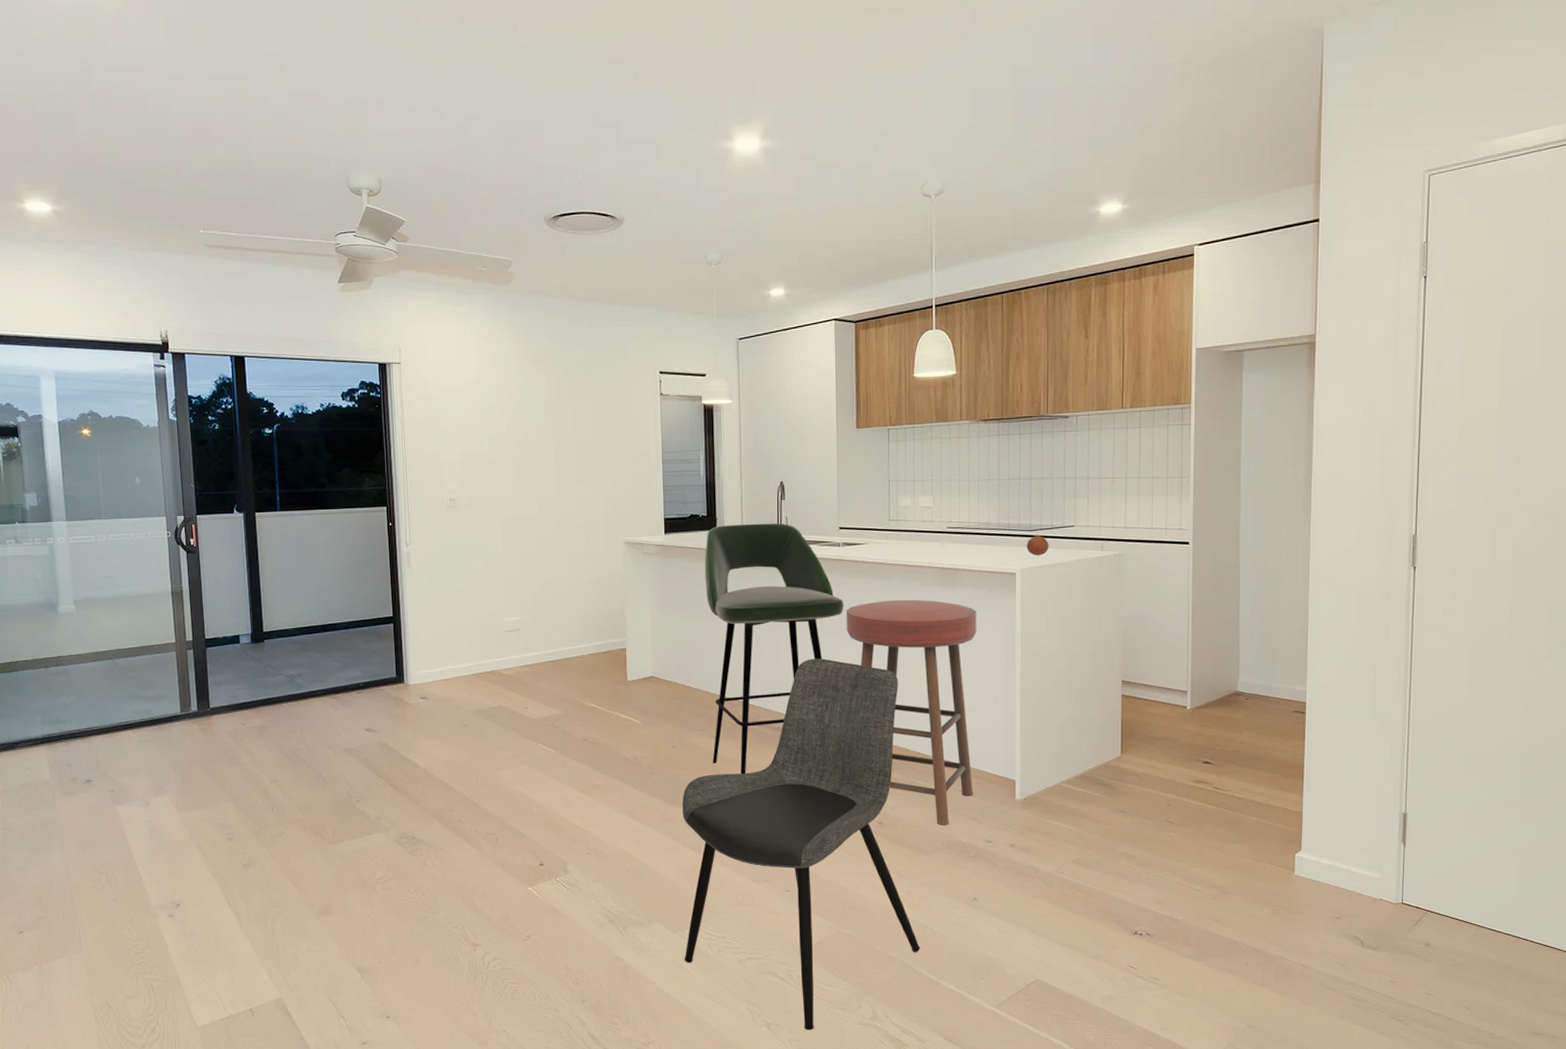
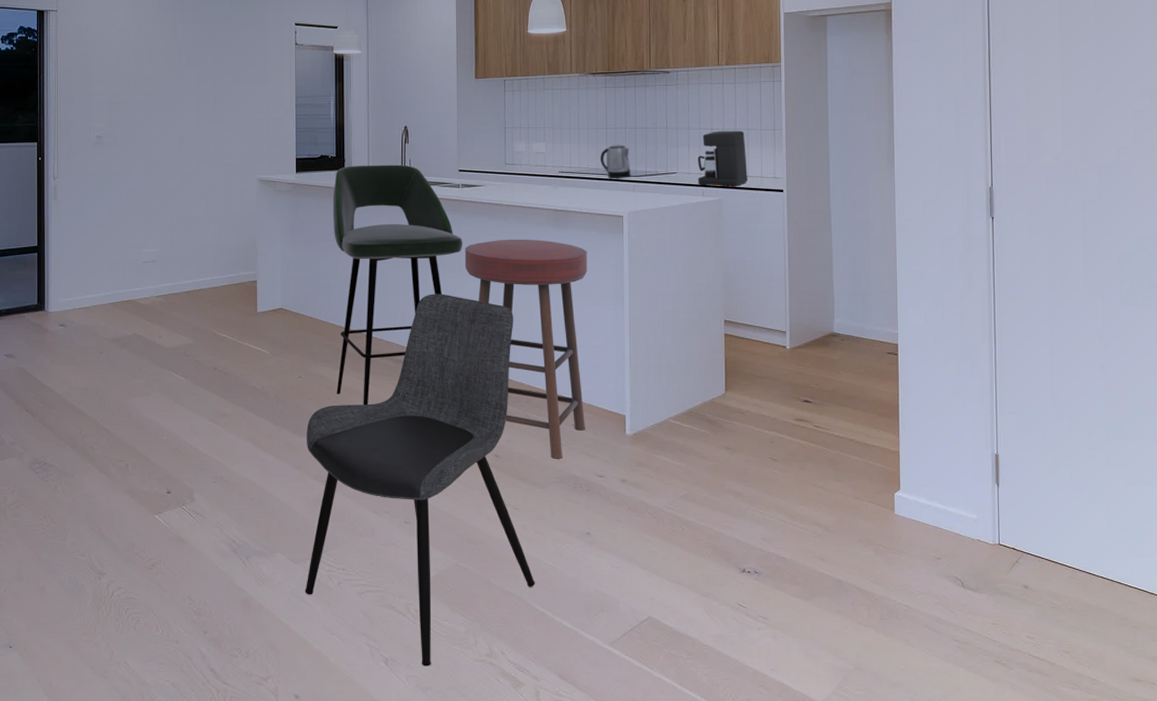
kettle: none [992,497,1025,534] -> present [600,145,631,179]
fruit: present [1026,536,1049,556] -> none [633,181,654,200]
coffee maker: none [1097,479,1151,540] -> present [697,131,748,187]

